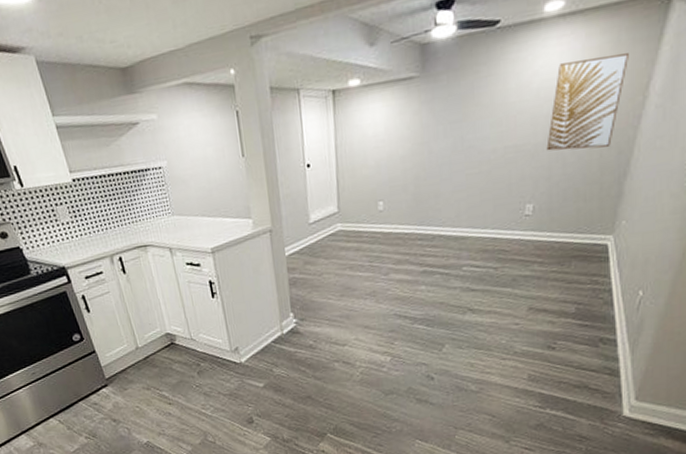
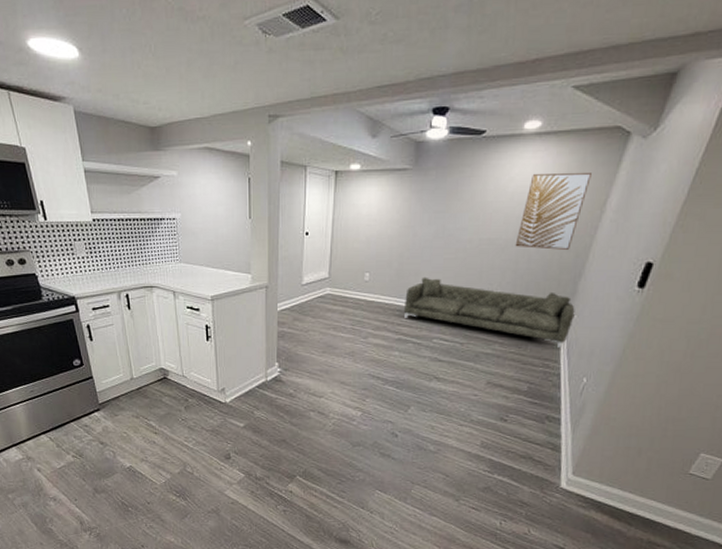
sofa: none [426,198,623,260] -> present [403,277,575,347]

